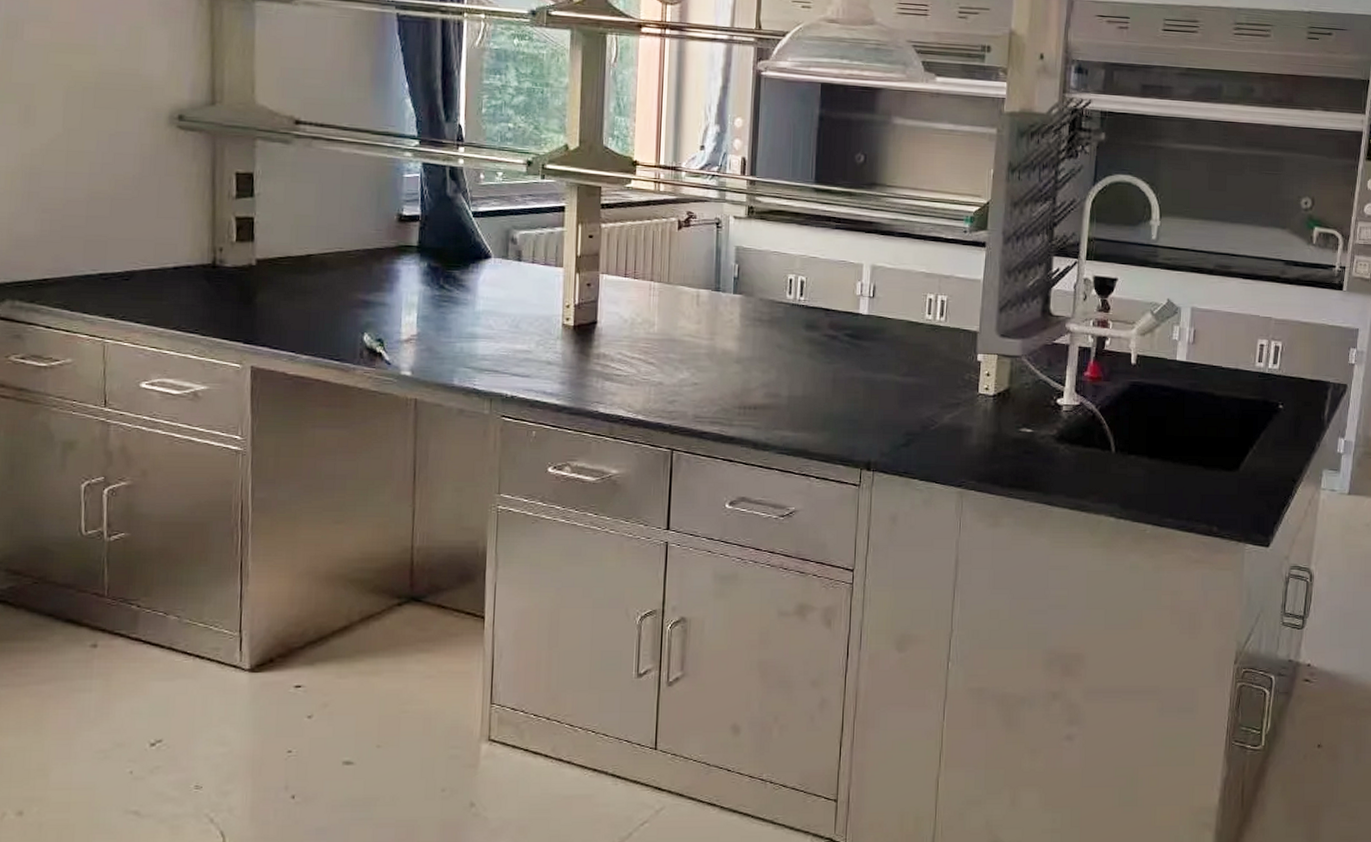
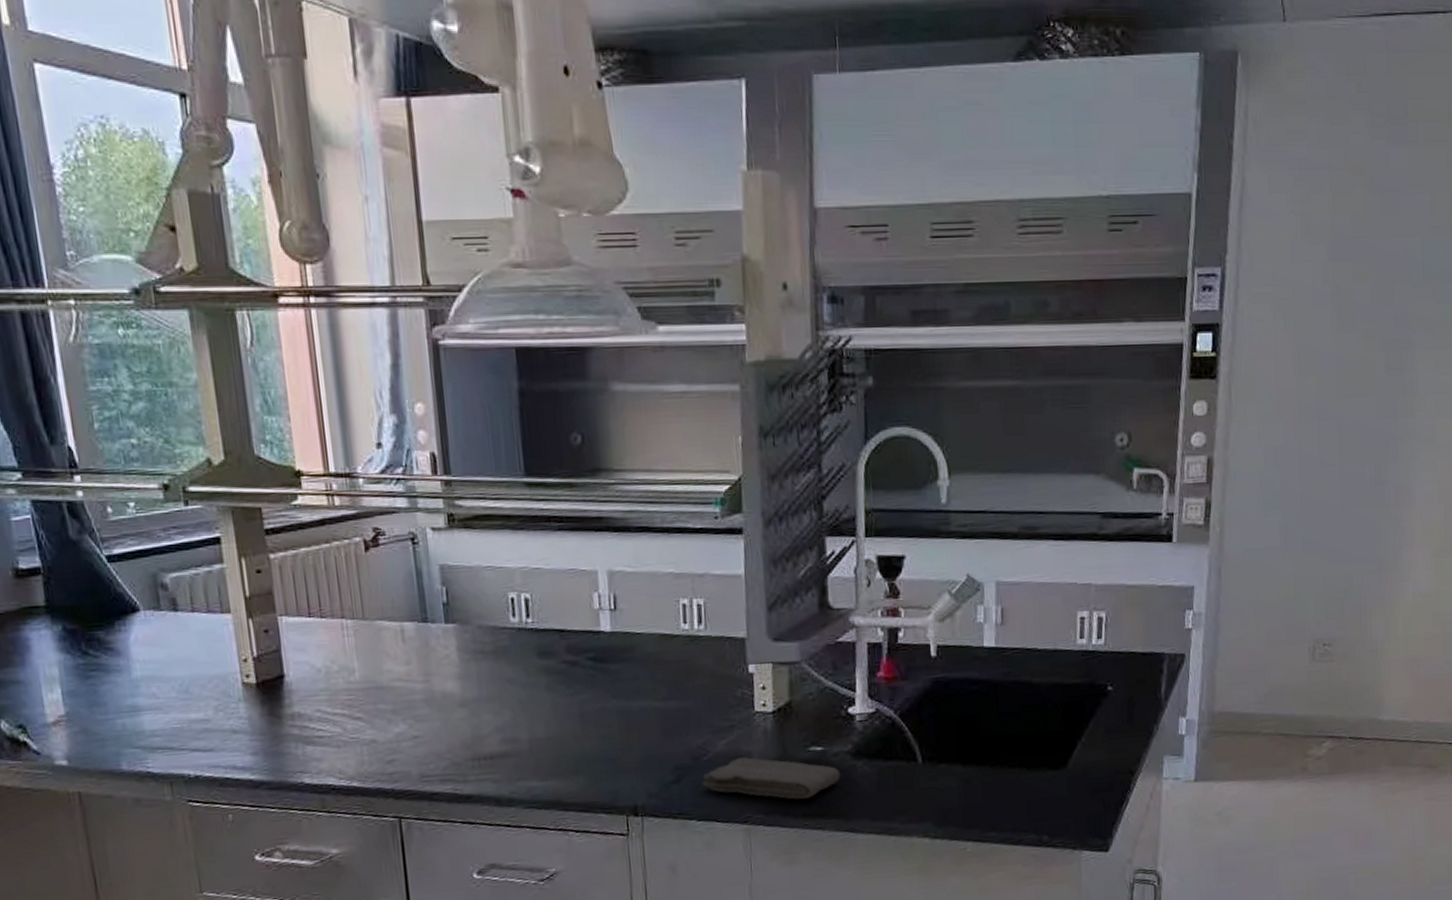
washcloth: none [928,431,1045,472] -> present [703,757,841,799]

